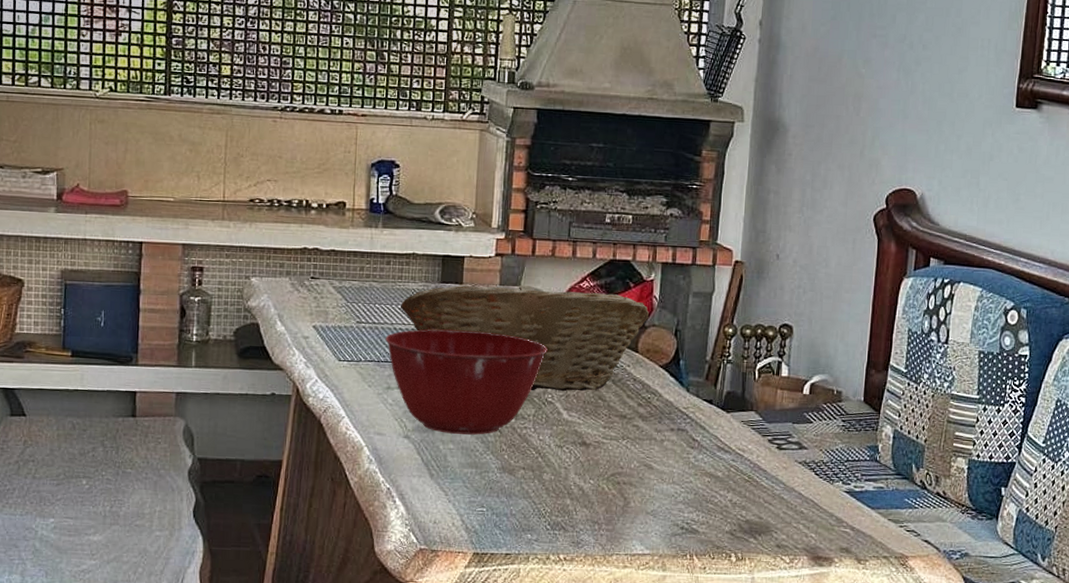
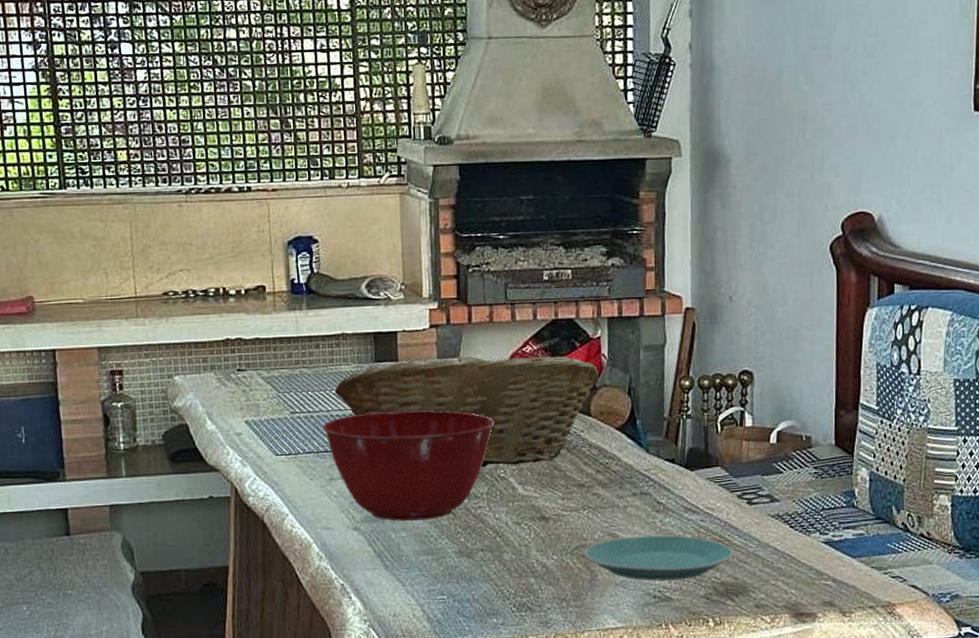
plate: none [619,469,761,514] -> present [584,535,734,581]

